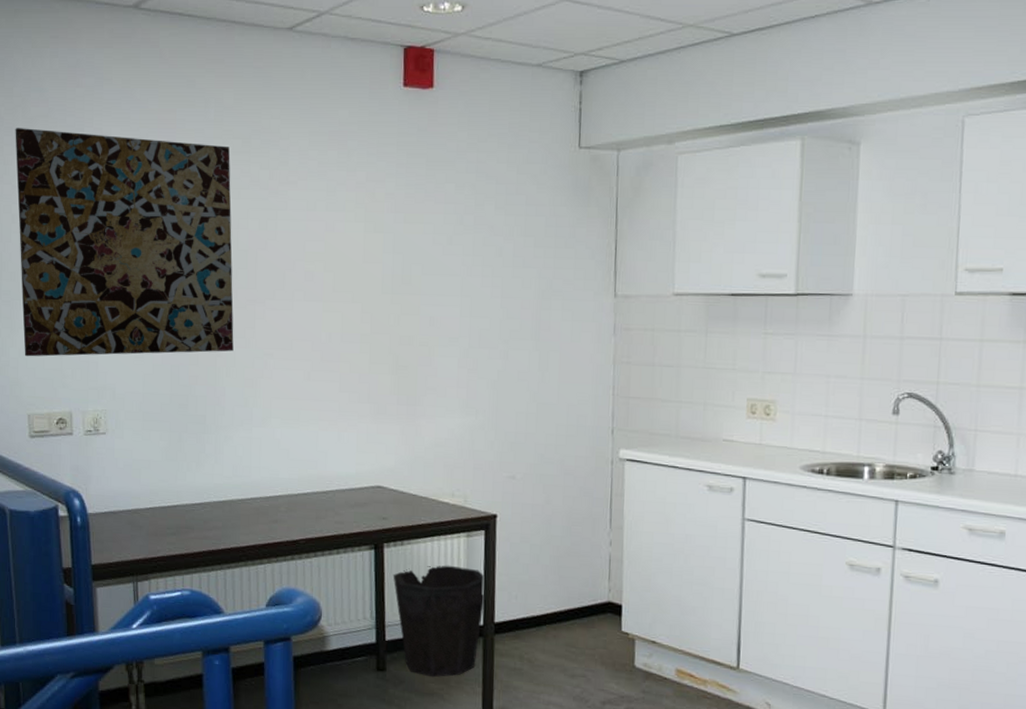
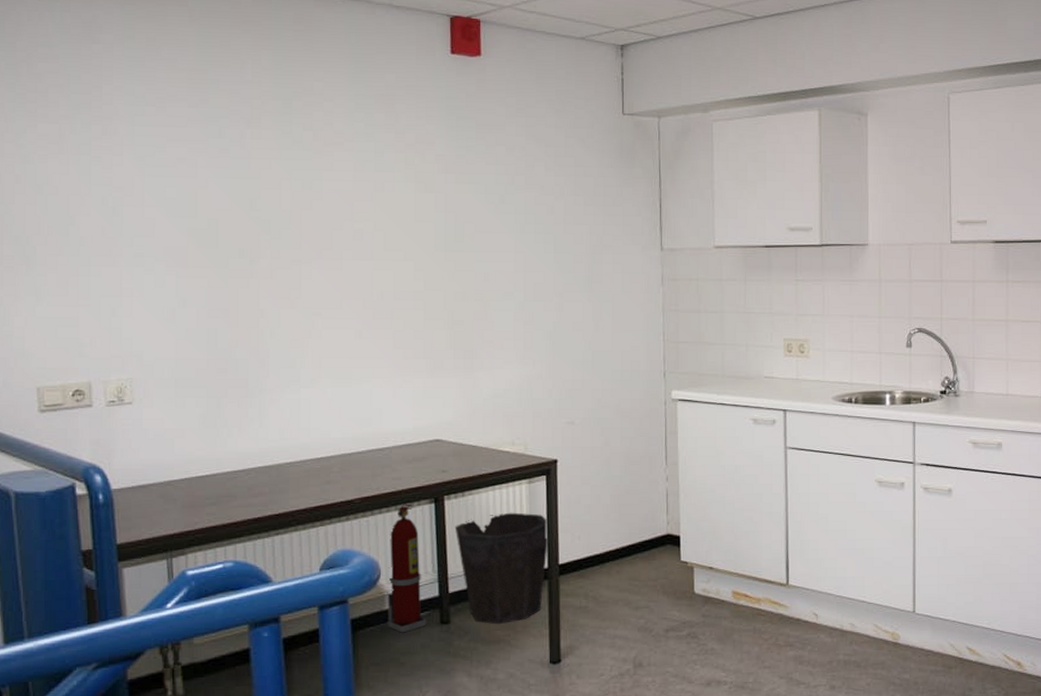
wall art: present [15,128,234,357] -> none [18,84,278,326]
fire extinguisher: none [327,547,364,676] -> present [387,502,427,633]

